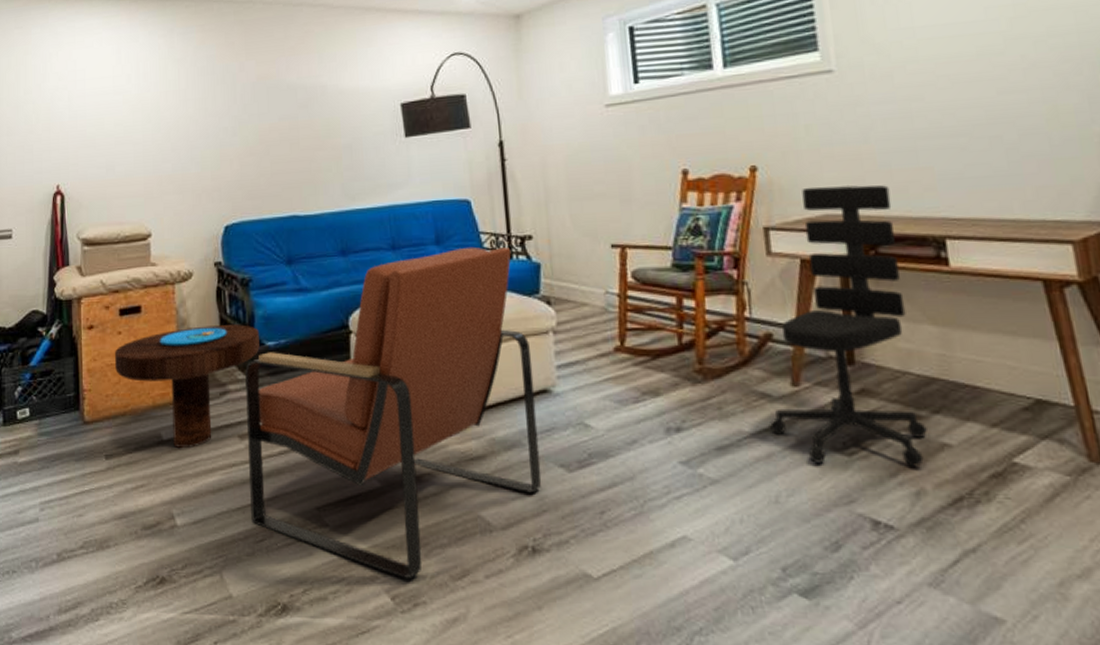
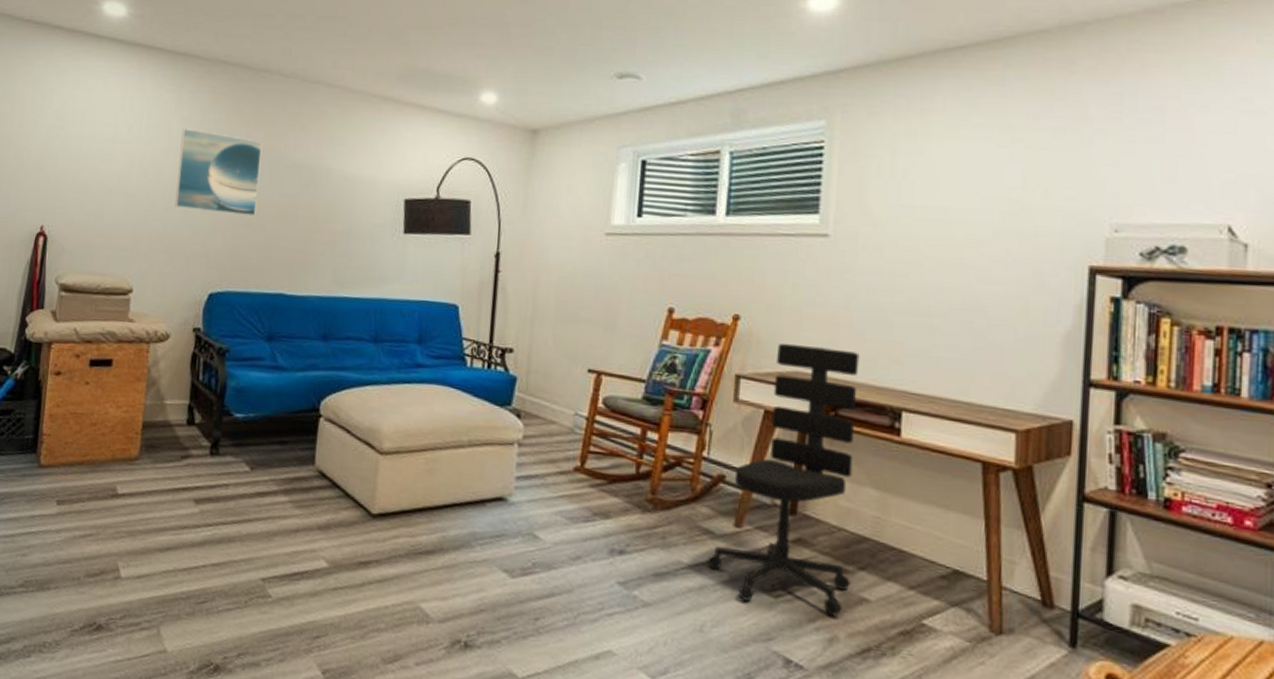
side table: present [114,324,260,448] -> none [77,388,229,505]
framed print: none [178,69,259,147] -> present [175,128,263,217]
armchair: present [245,246,542,580] -> none [196,350,494,657]

